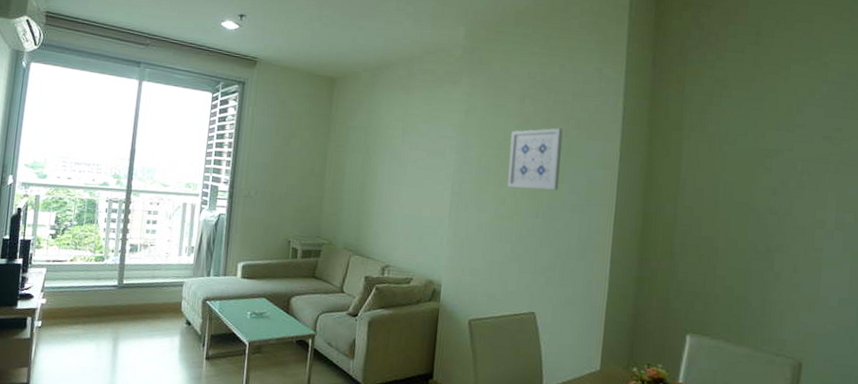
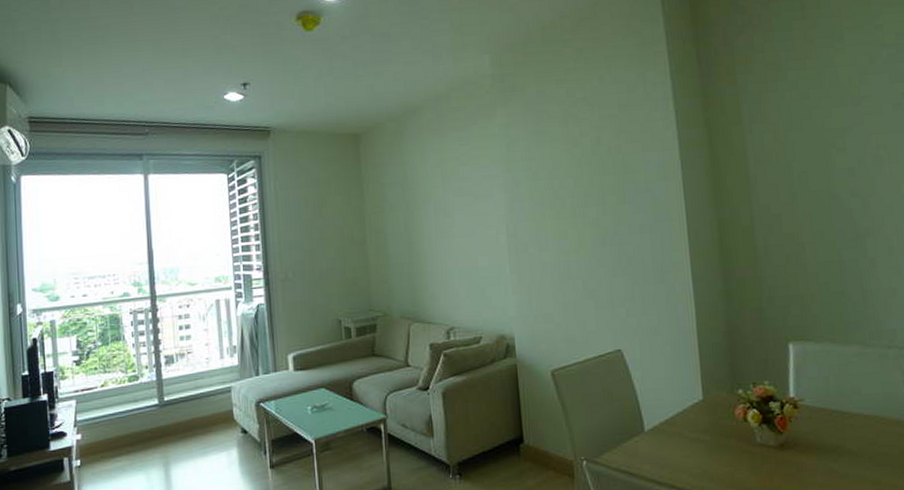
wall art: present [507,128,563,191] -> none [559,145,622,219]

